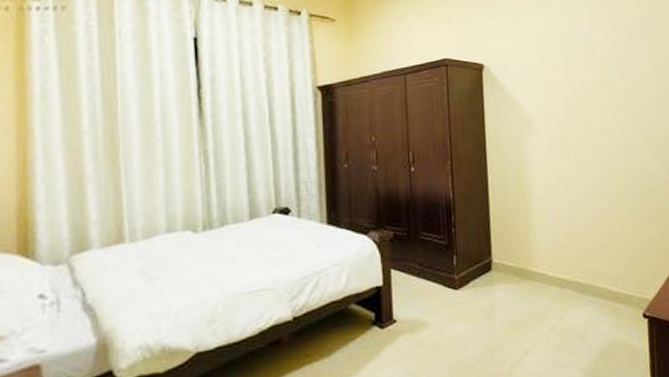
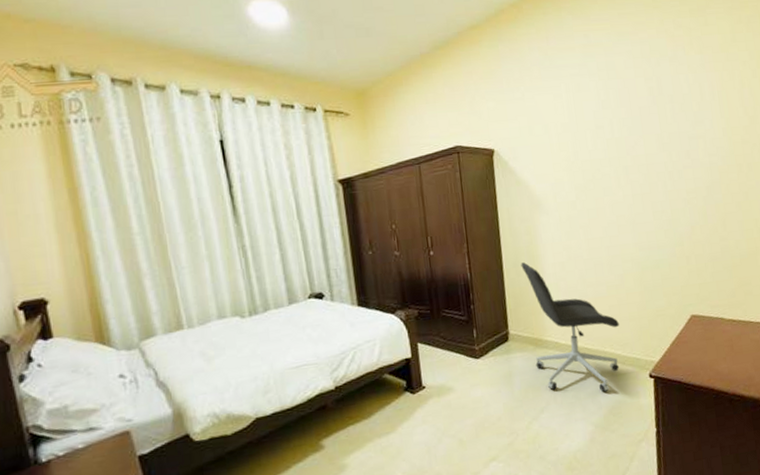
office chair: none [507,184,611,334] -> present [521,262,620,393]

